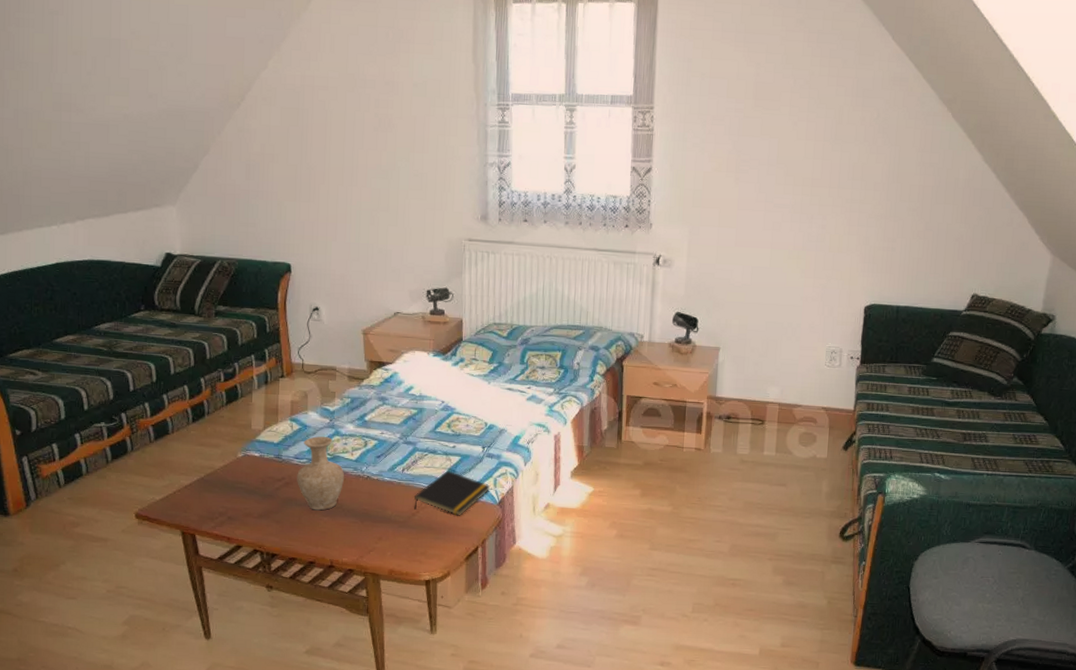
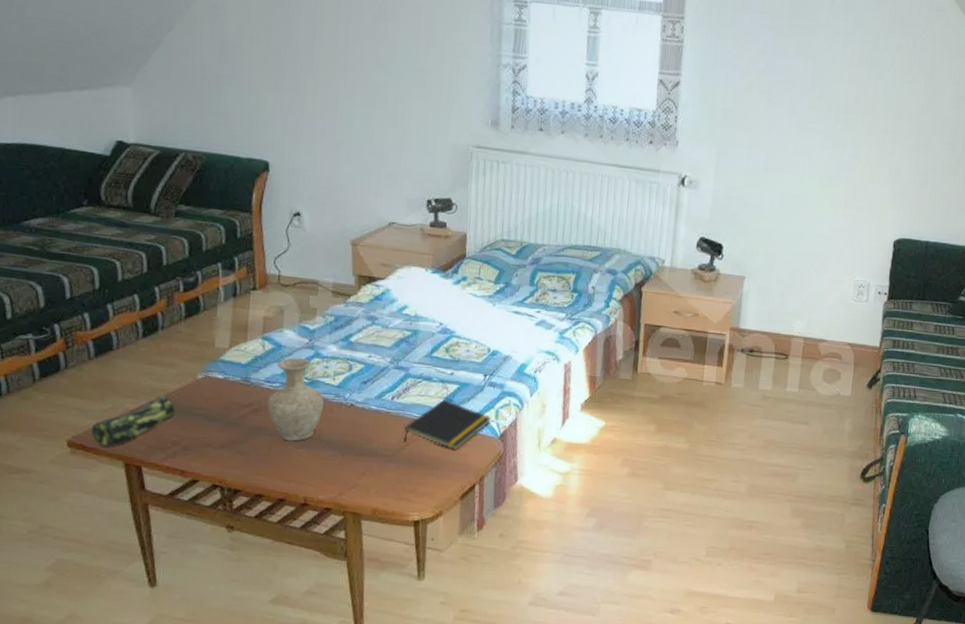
pencil case: none [154,472,221,518] -> present [92,395,175,447]

